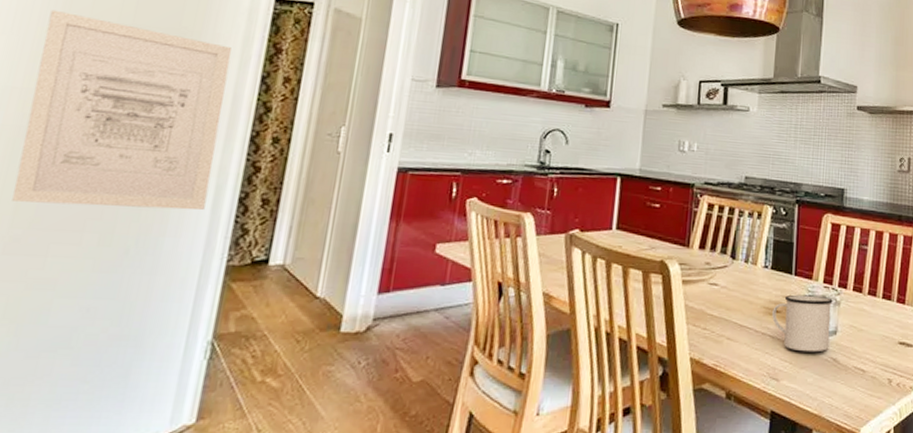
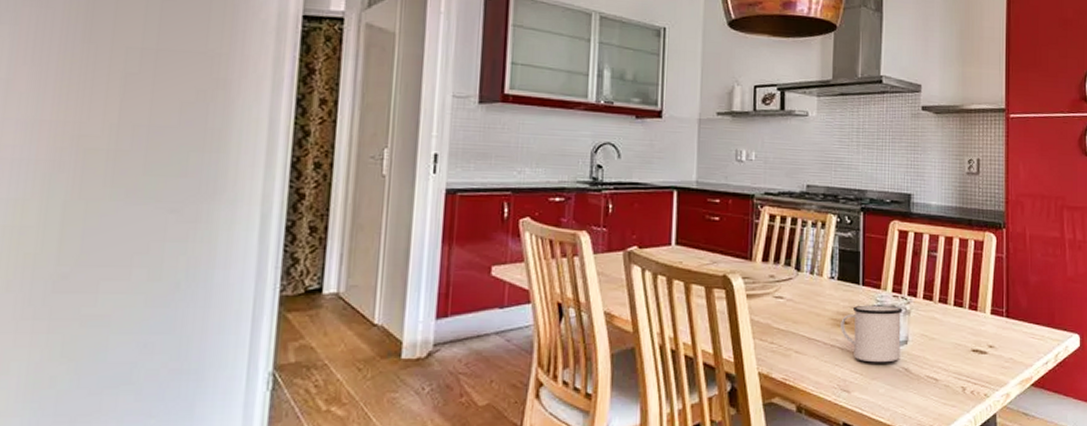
wall art: present [12,9,232,211] -> none [56,36,264,241]

